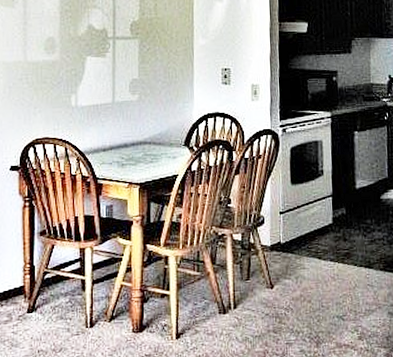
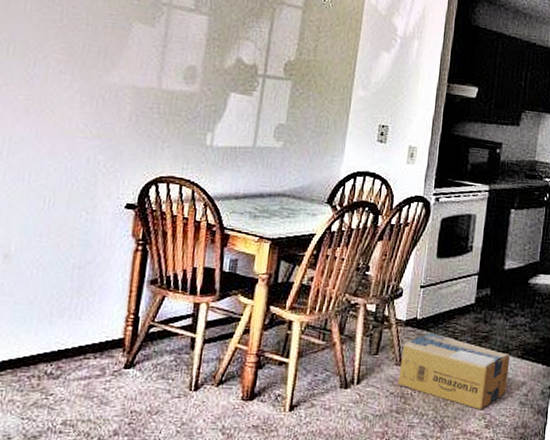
cardboard box: none [270,255,374,323] -> present [397,333,510,409]

